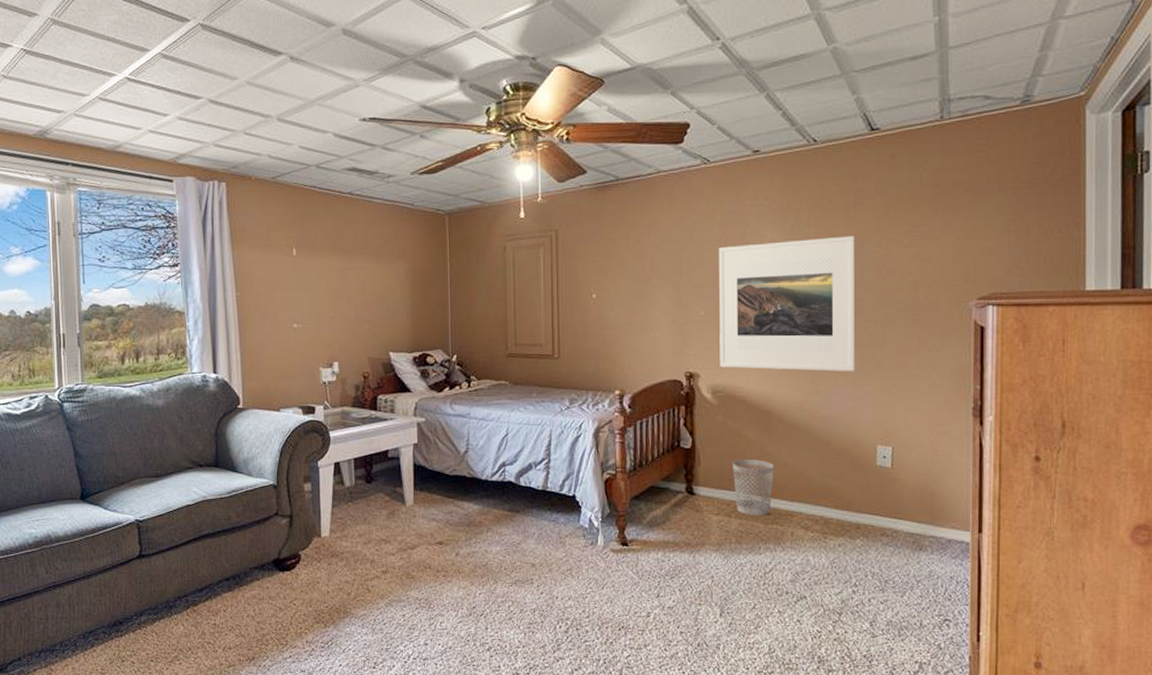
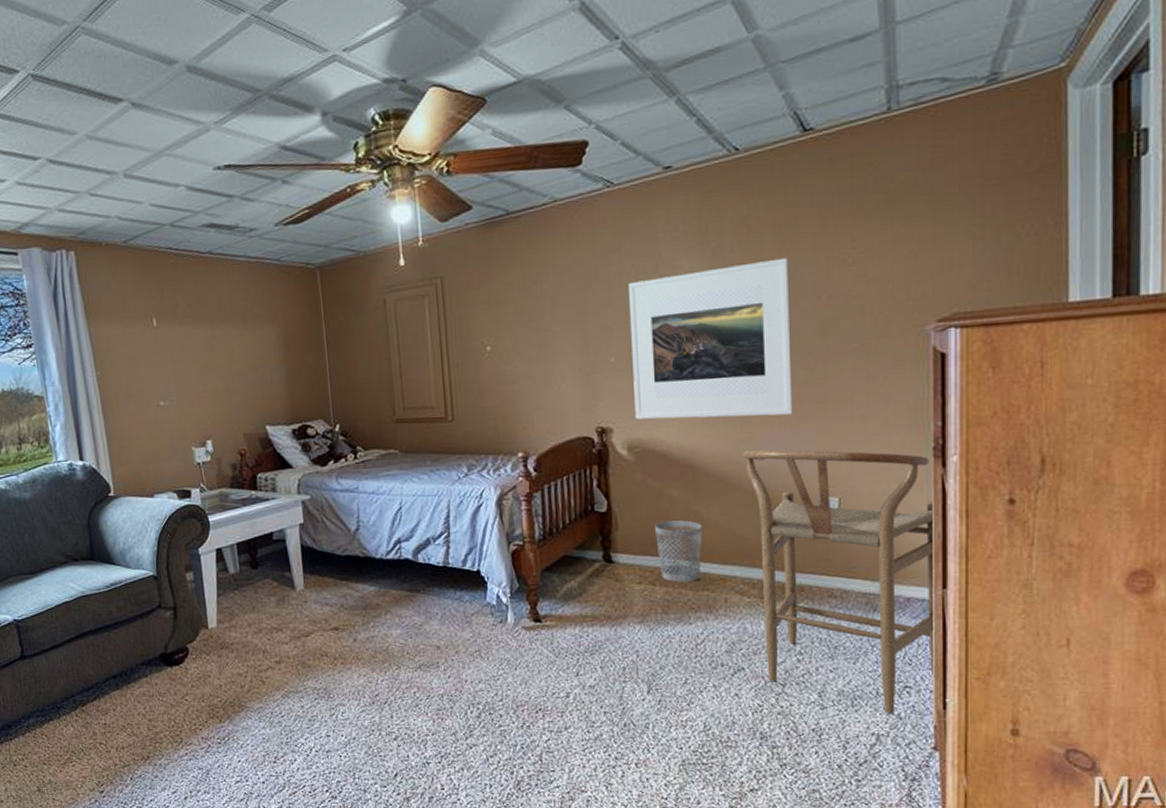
bar stool: none [811,400,971,644] -> present [742,449,935,713]

